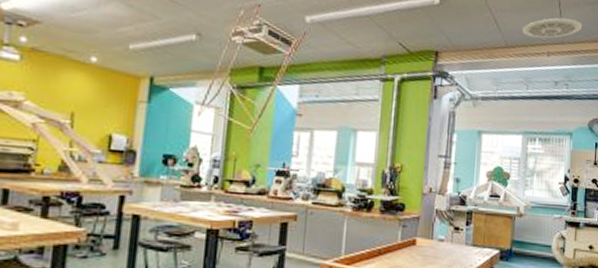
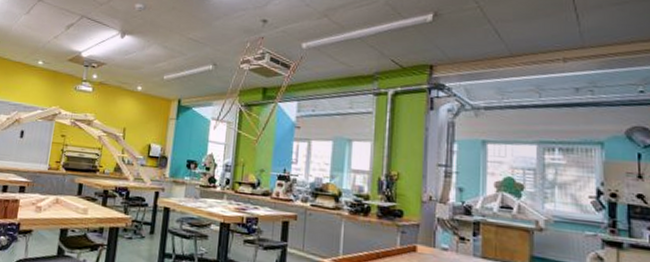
ceiling vent: present [522,17,583,39] -> none [529,22,608,45]

